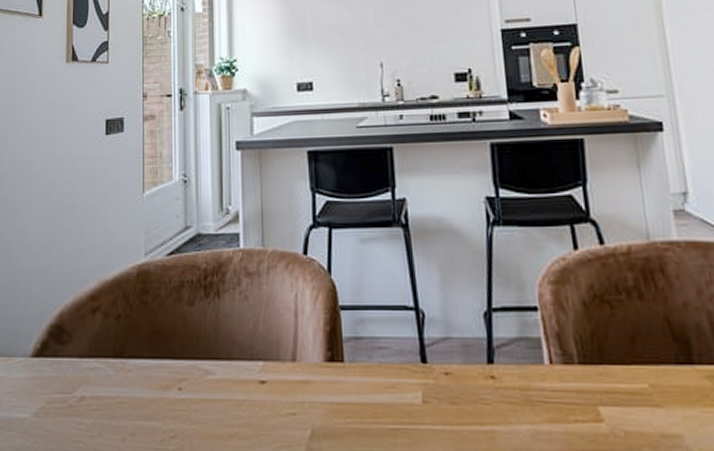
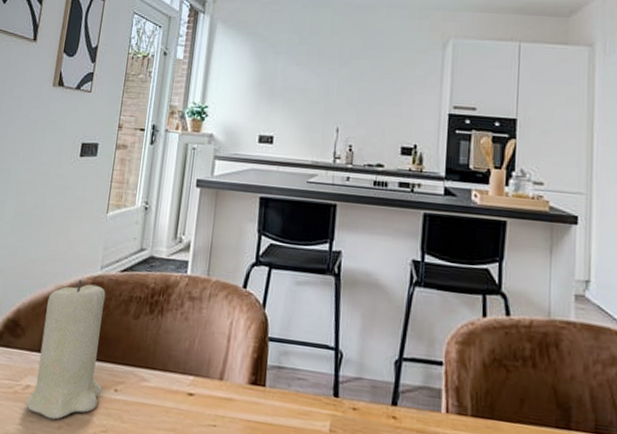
candle: none [84,271,164,431] -> present [26,280,106,420]

